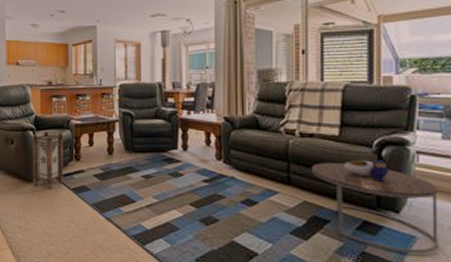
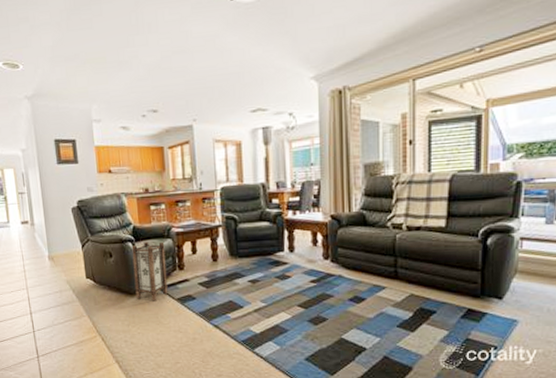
side table: present [312,160,439,254] -> none [419,249,540,336]

